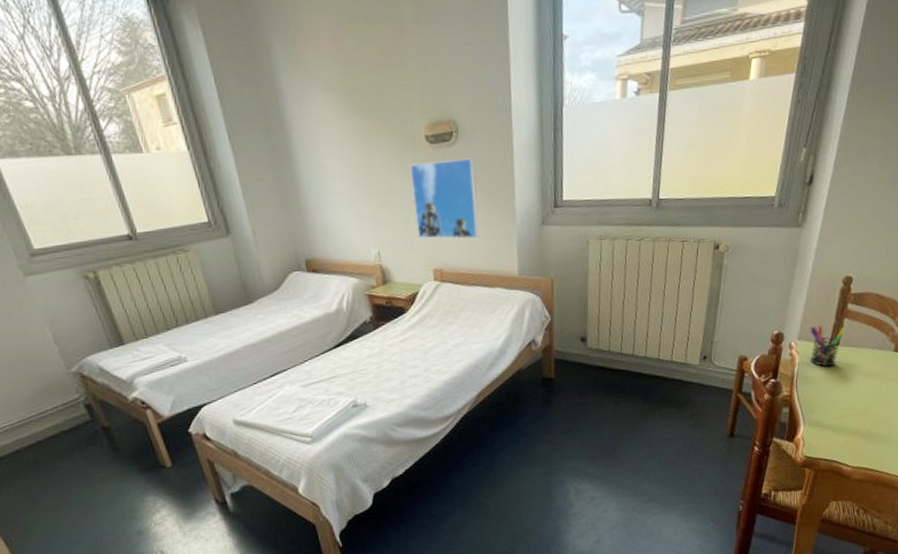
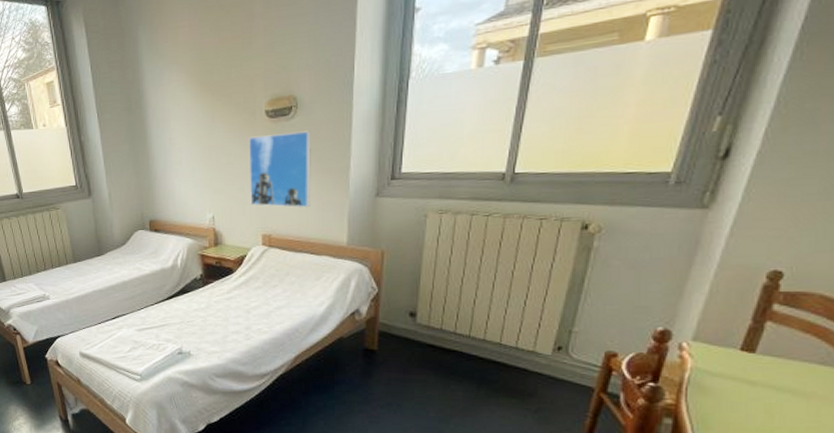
pen holder: present [810,325,846,367] -> none [708,326,767,378]

